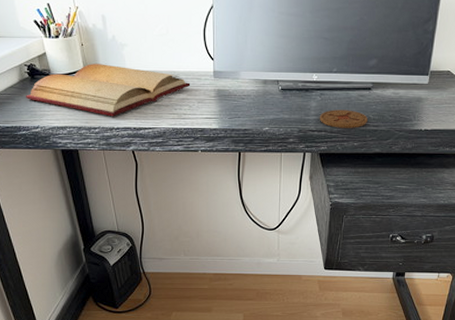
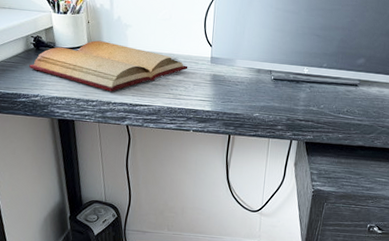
coaster: present [319,110,368,128] -> none [307,102,353,121]

